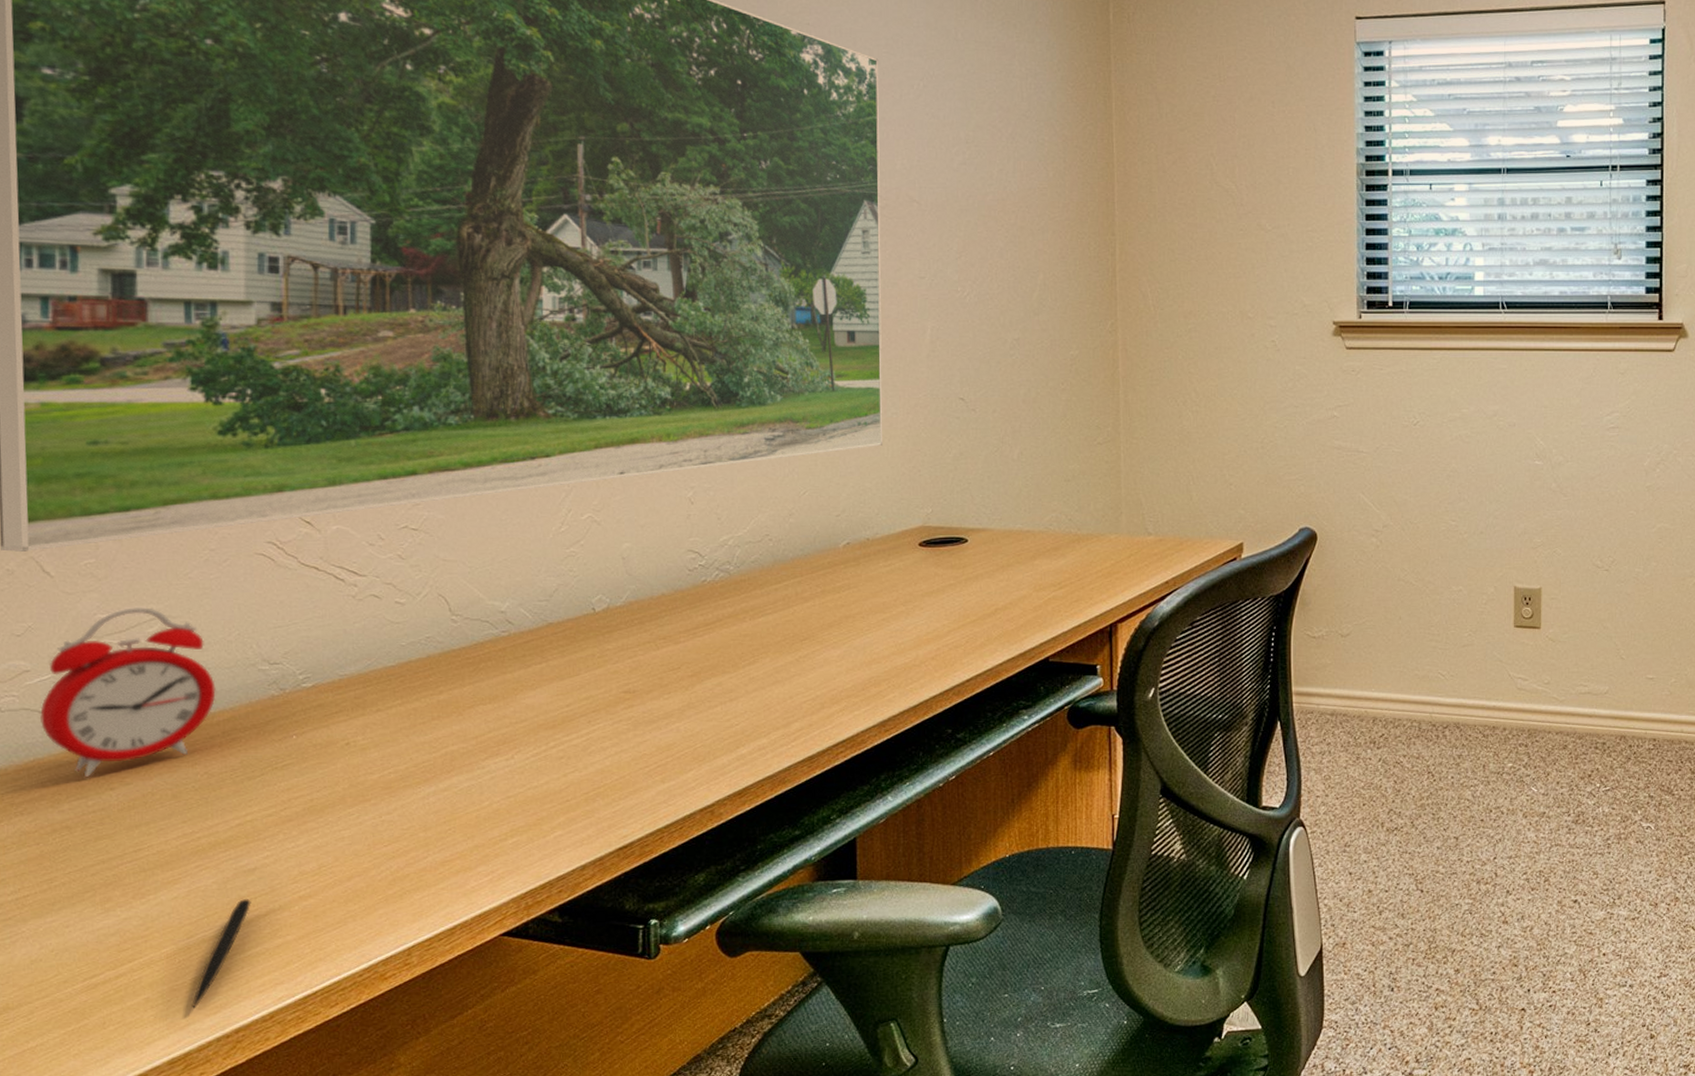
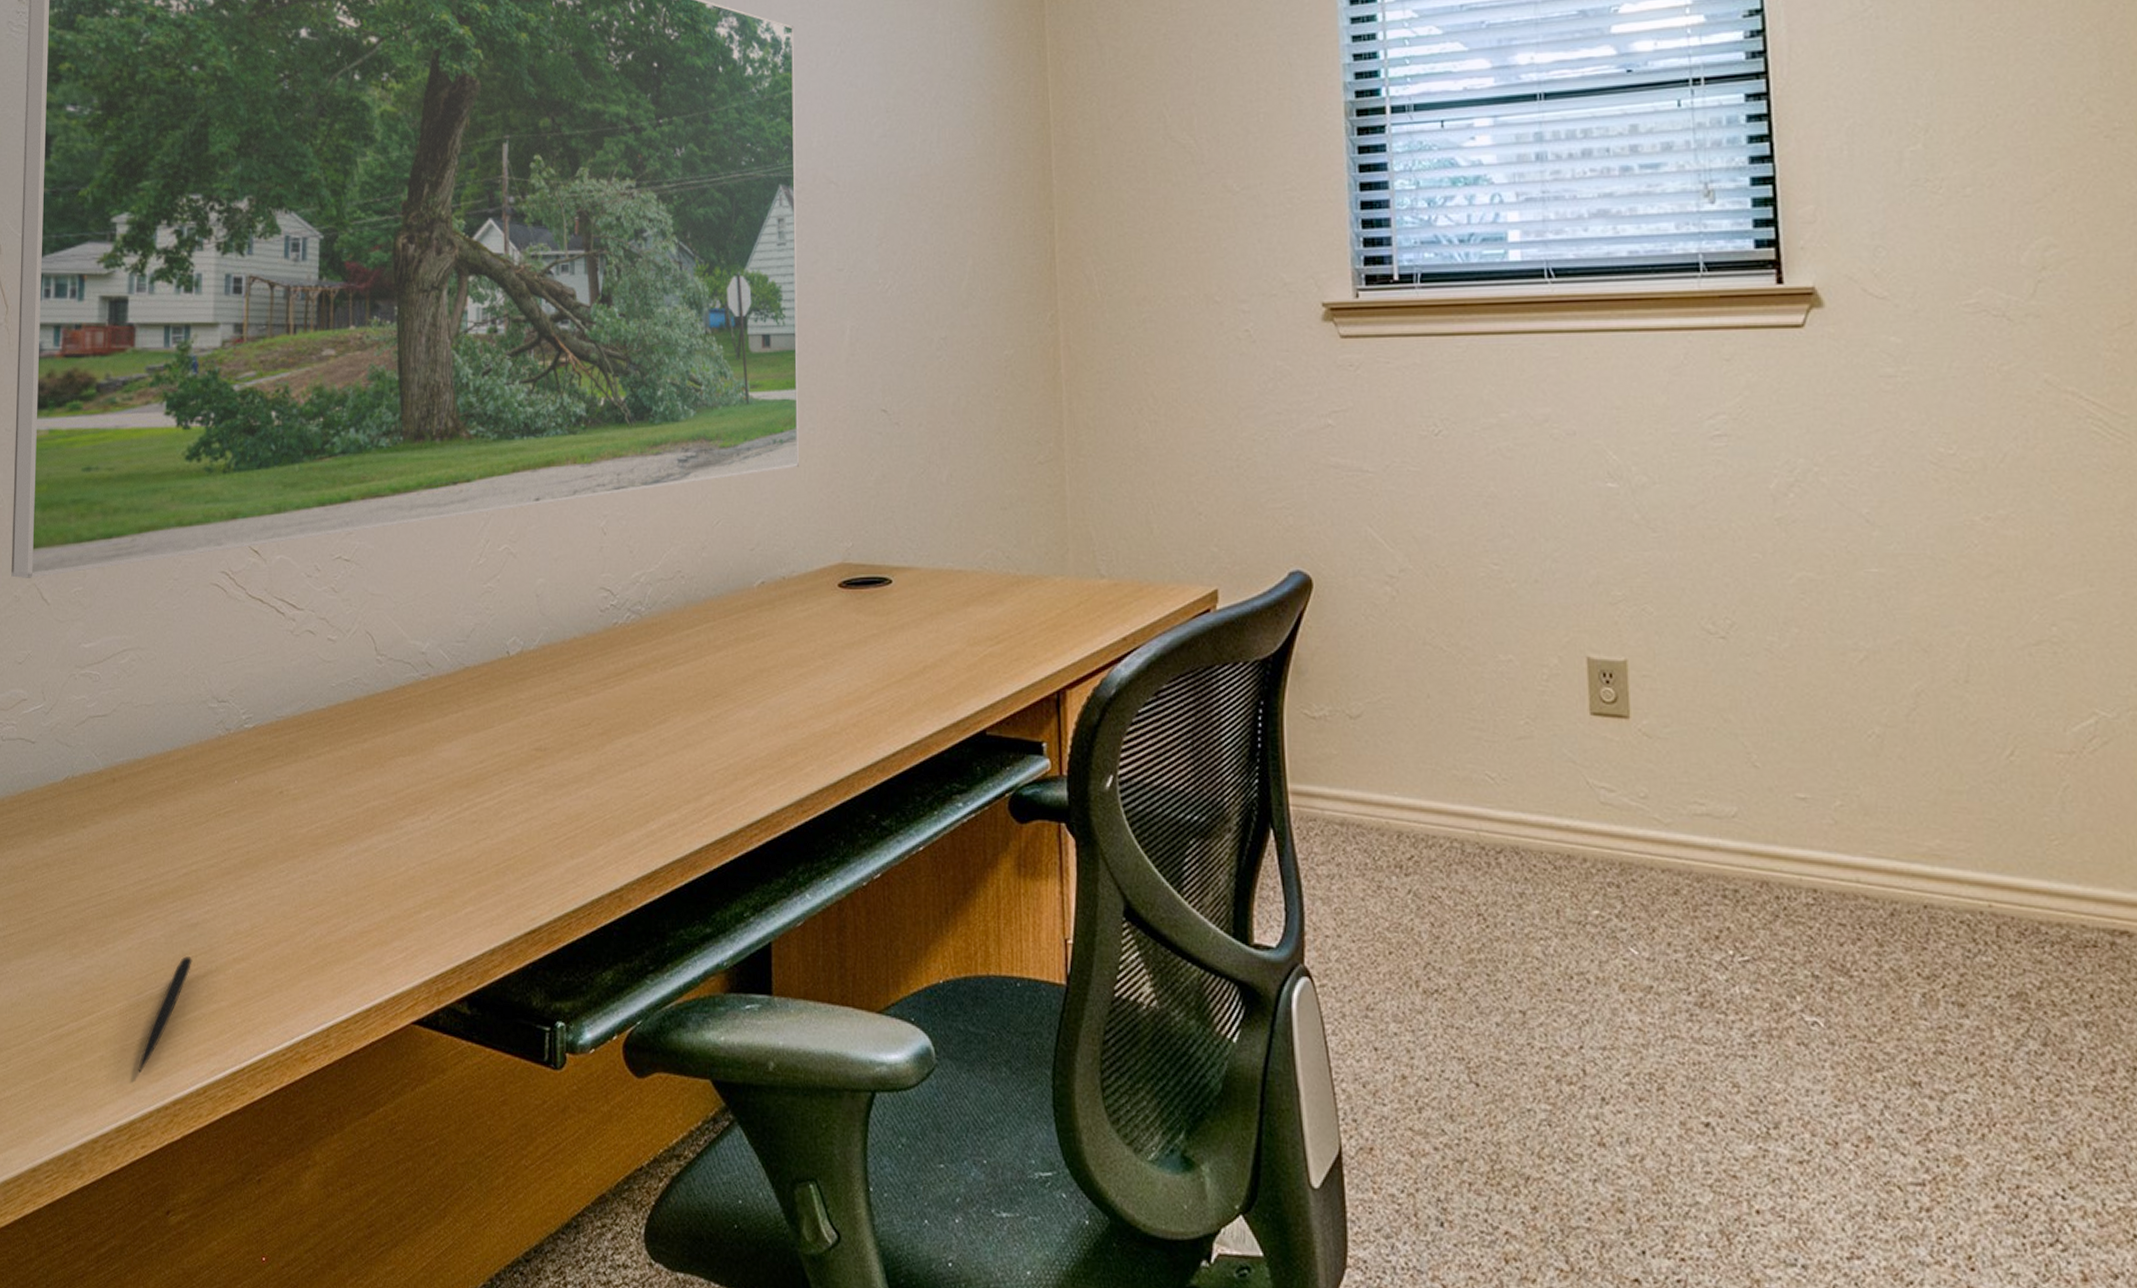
alarm clock: present [40,607,216,778] -> none [32,638,173,814]

